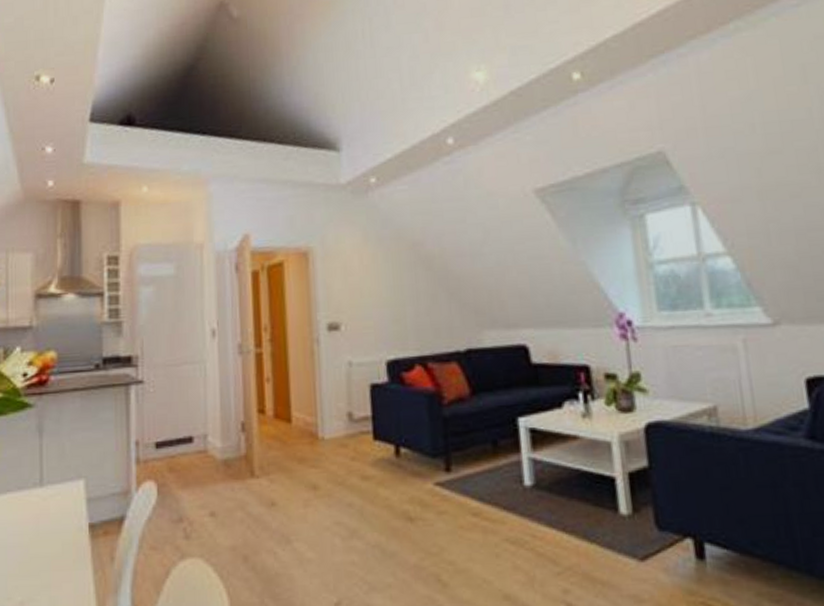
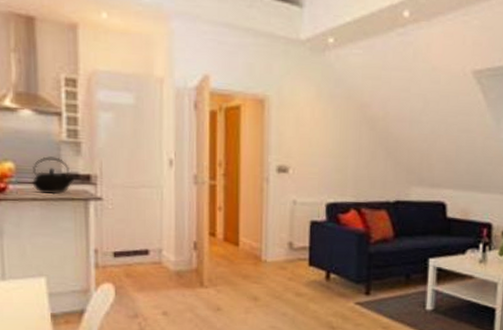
kettle: none [73,340,116,383] -> present [32,156,75,195]

